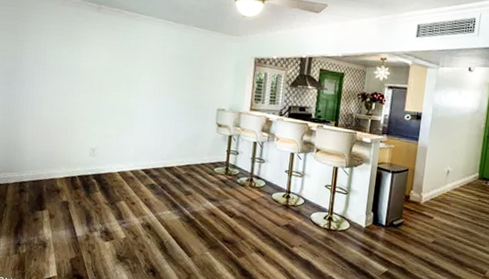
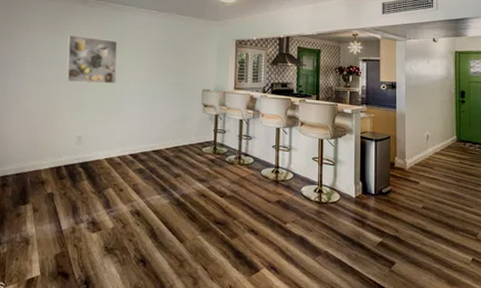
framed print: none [80,44,132,98] -> present [67,35,118,84]

